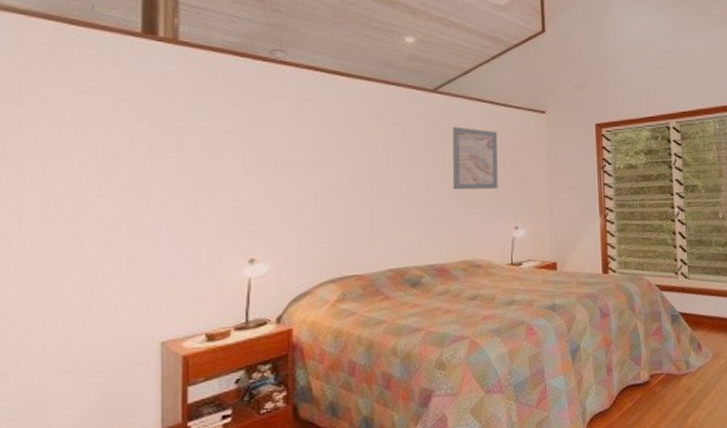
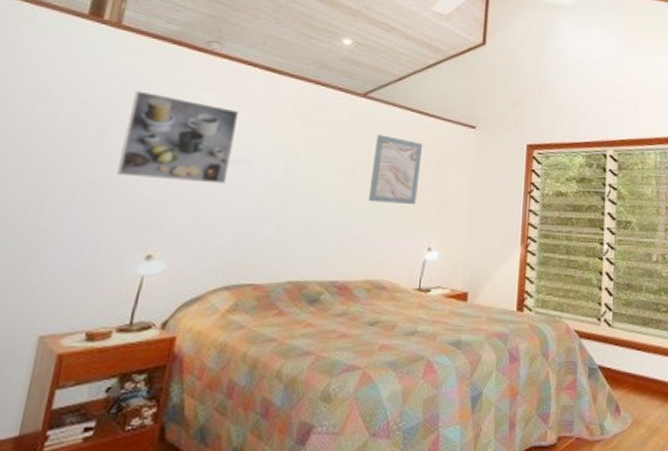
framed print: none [205,105,315,188] -> present [117,90,240,184]

